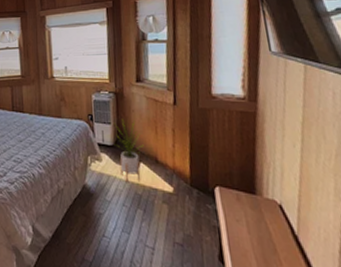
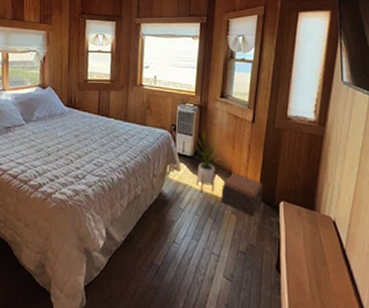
footstool: none [148,159,194,205] -> present [221,172,263,217]

